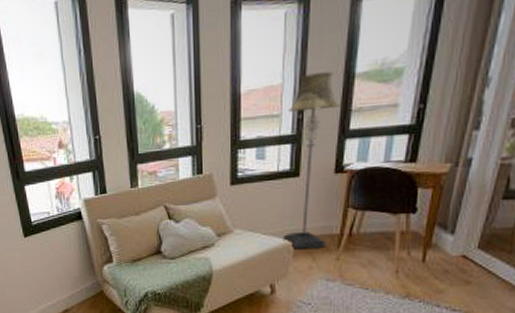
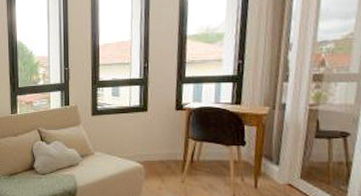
floor lamp: present [283,71,340,250] -> none [136,33,177,172]

